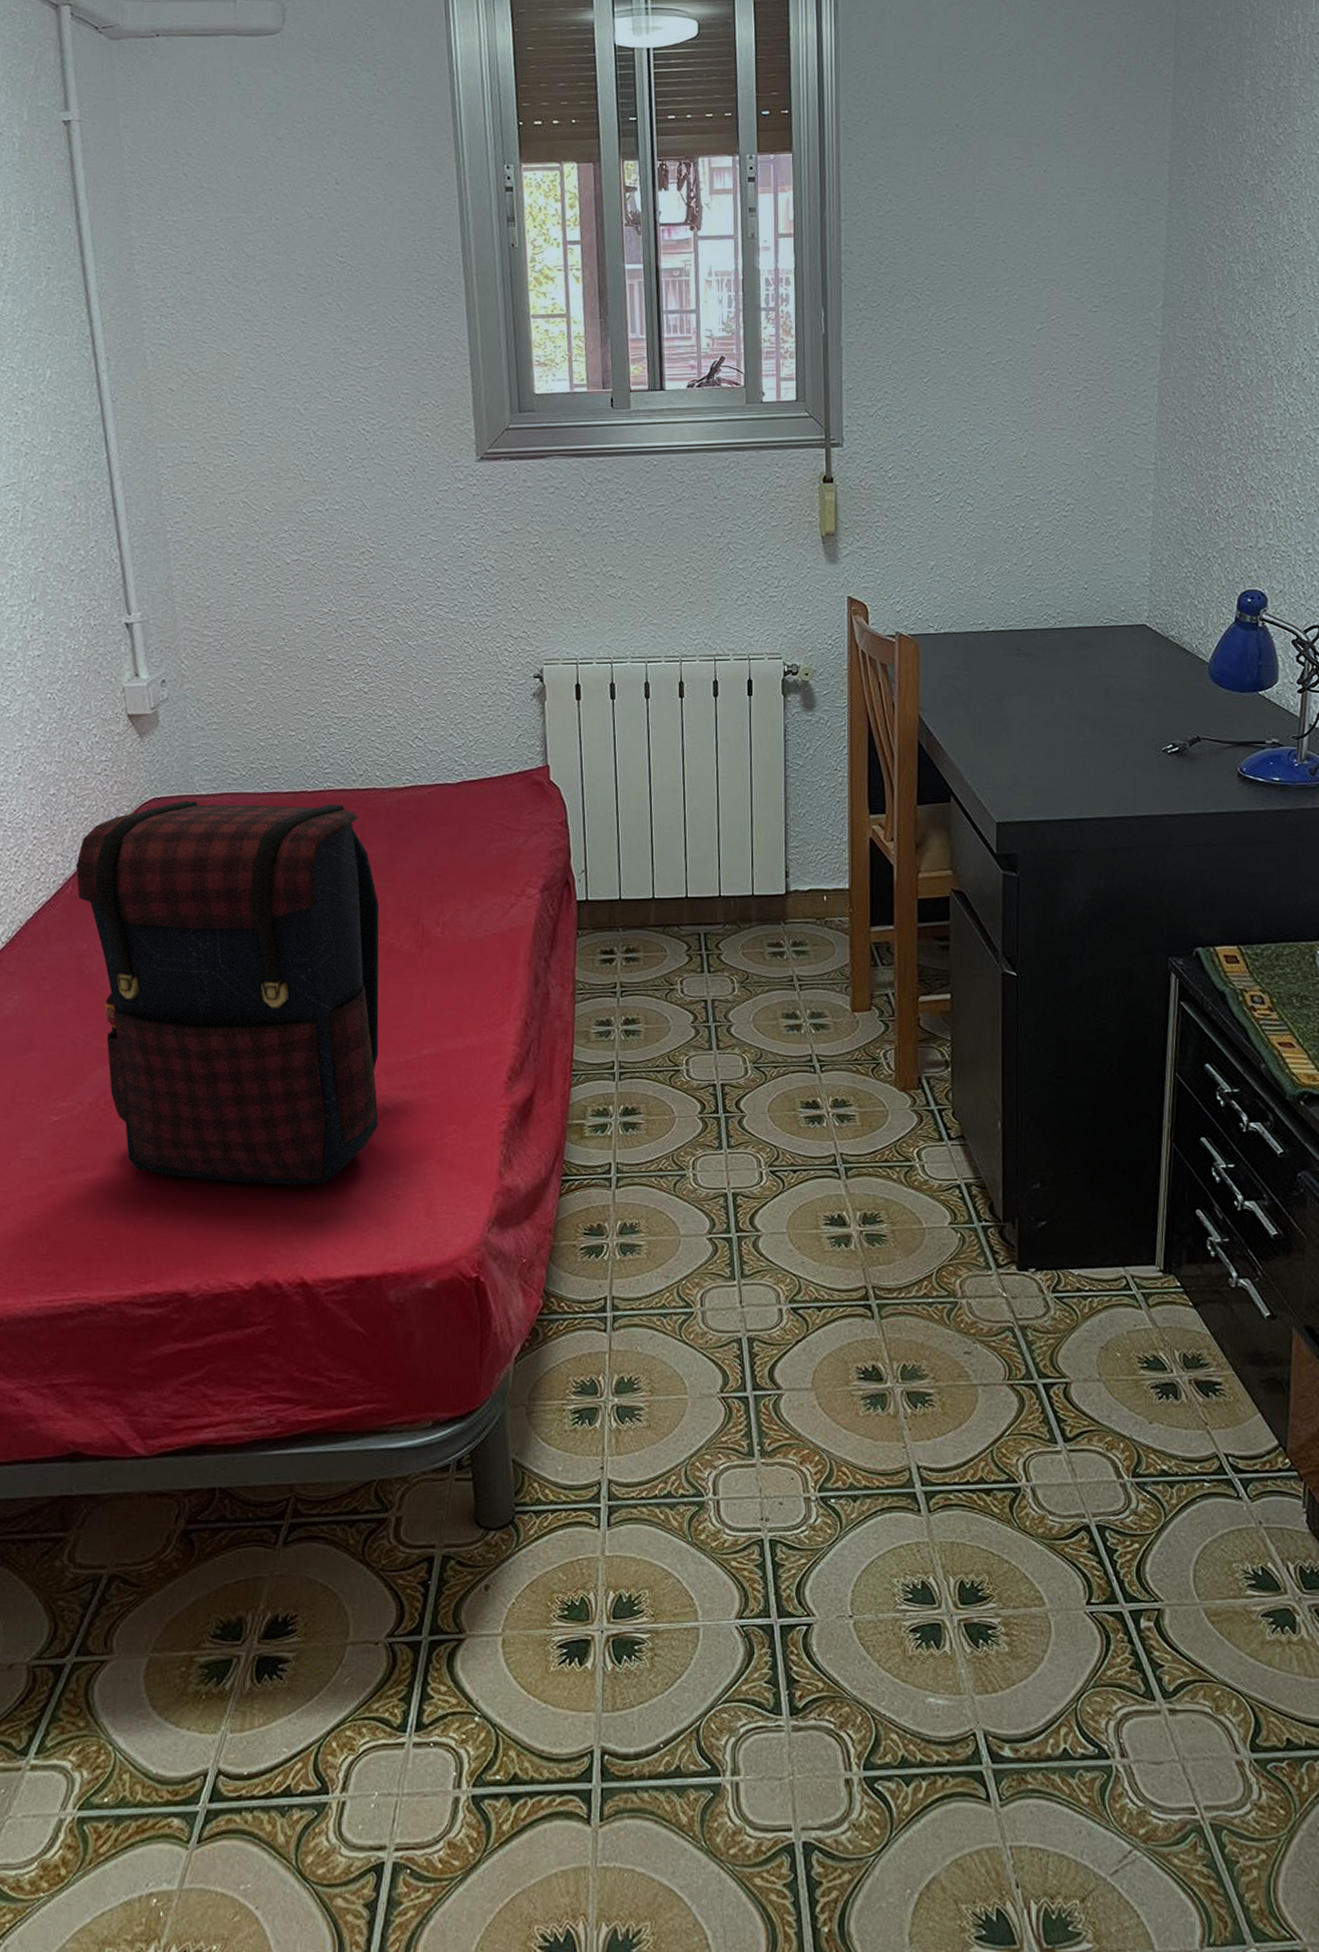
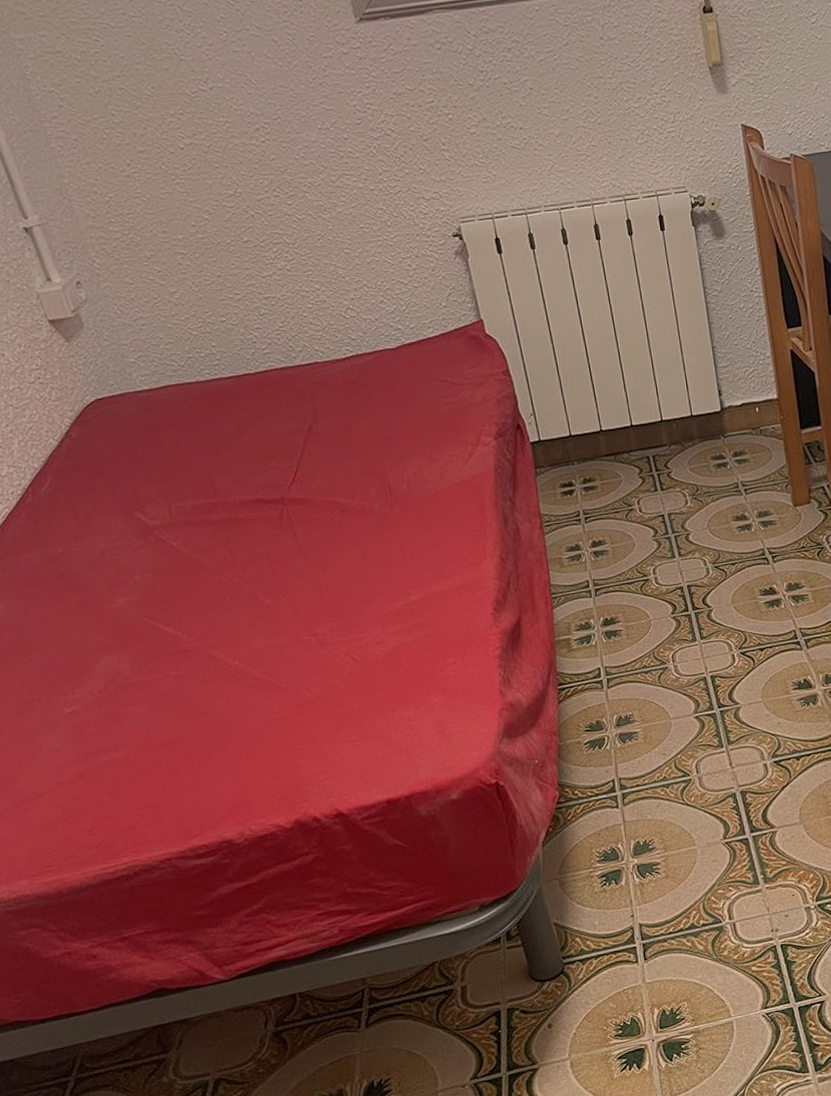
satchel: present [75,801,380,1185] -> none [30,382,382,744]

